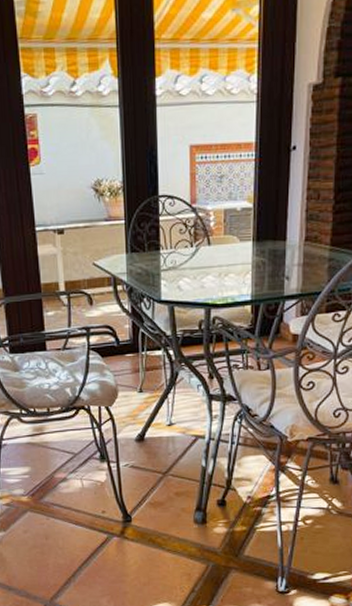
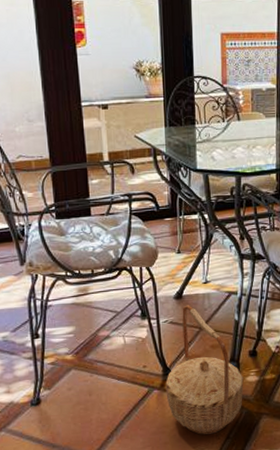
basket: none [126,448,211,586] -> present [165,305,244,435]

